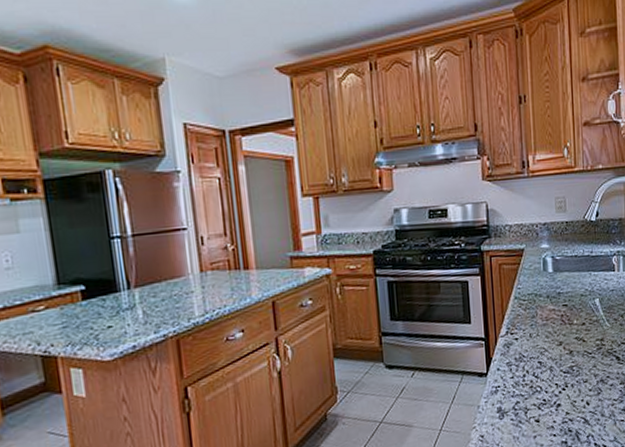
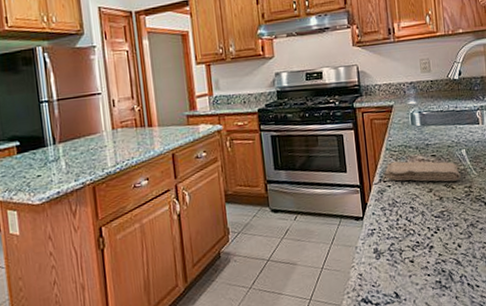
washcloth: none [513,311,593,334] -> present [385,161,461,182]

